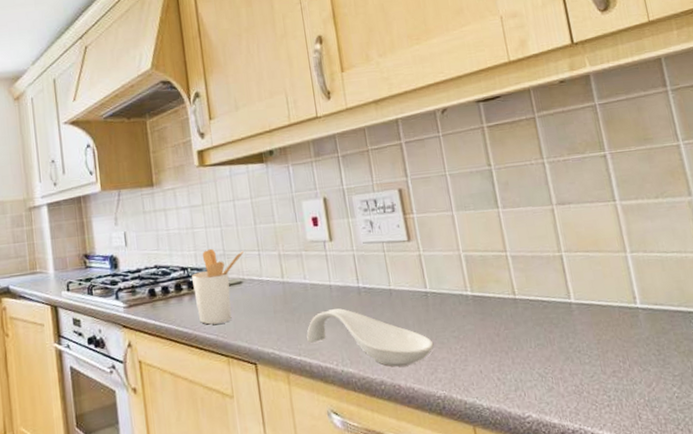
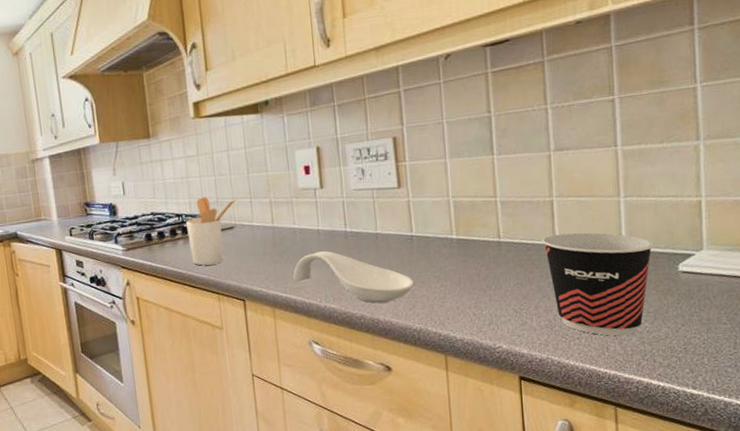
cup: none [557,289,670,403] -> present [542,232,655,336]

